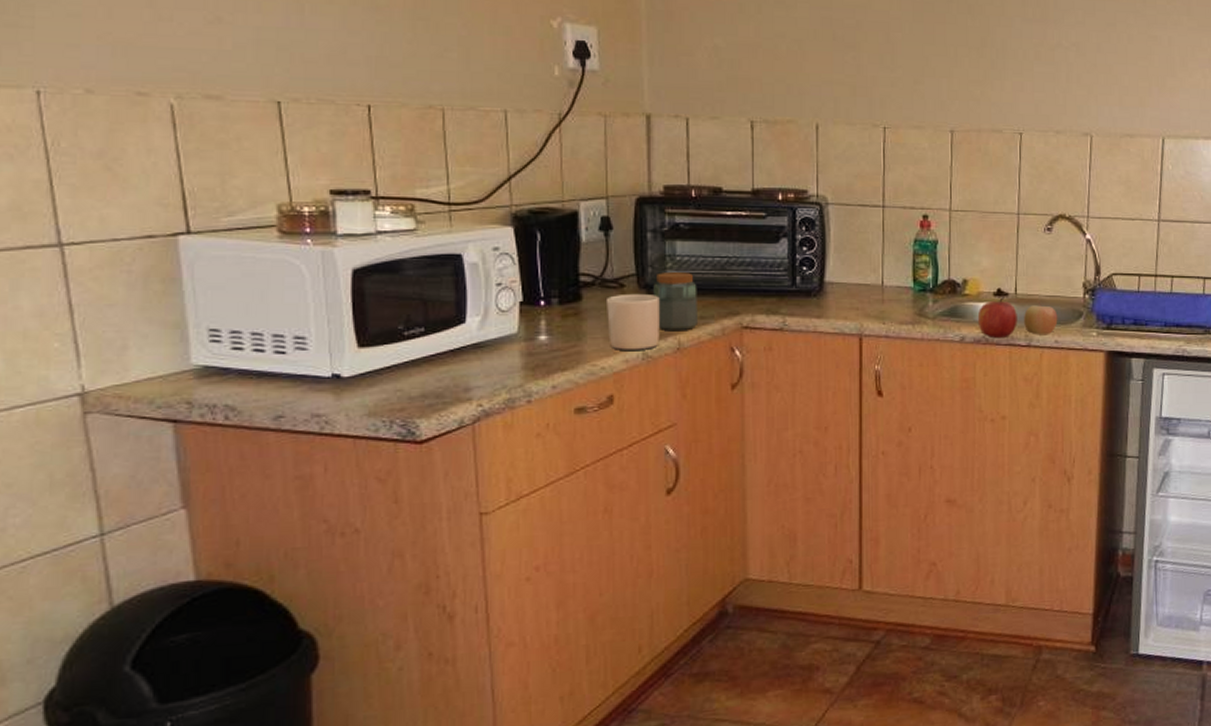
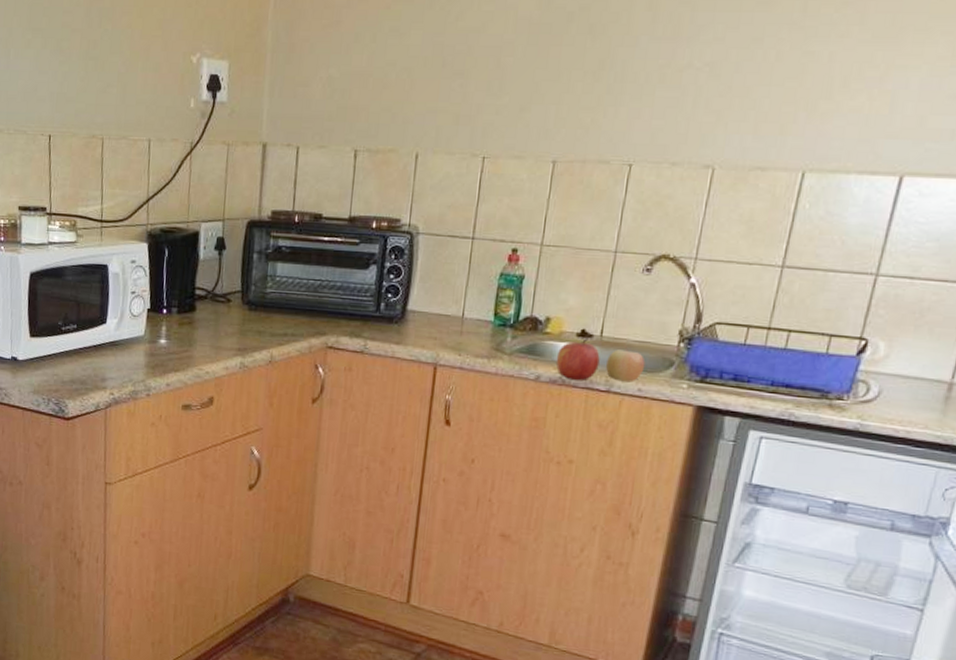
mug: present [605,293,660,350] -> none [214,308,259,360]
peanut butter: present [653,272,697,332] -> none [254,291,292,346]

